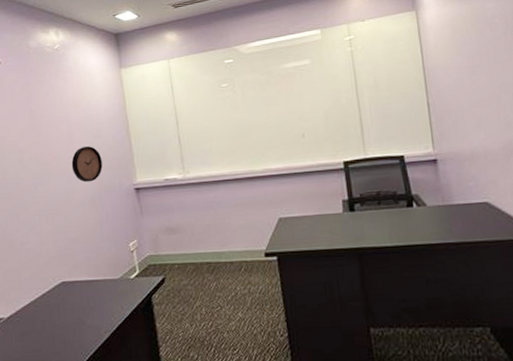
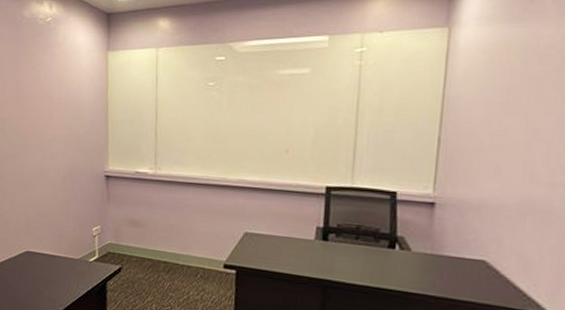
clock: present [71,146,102,183] -> none [48,126,78,162]

